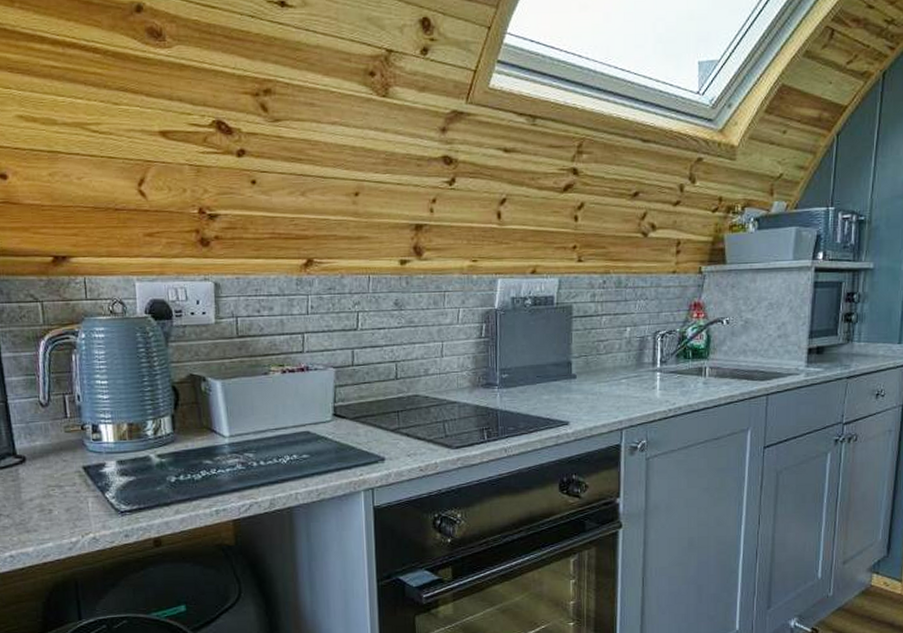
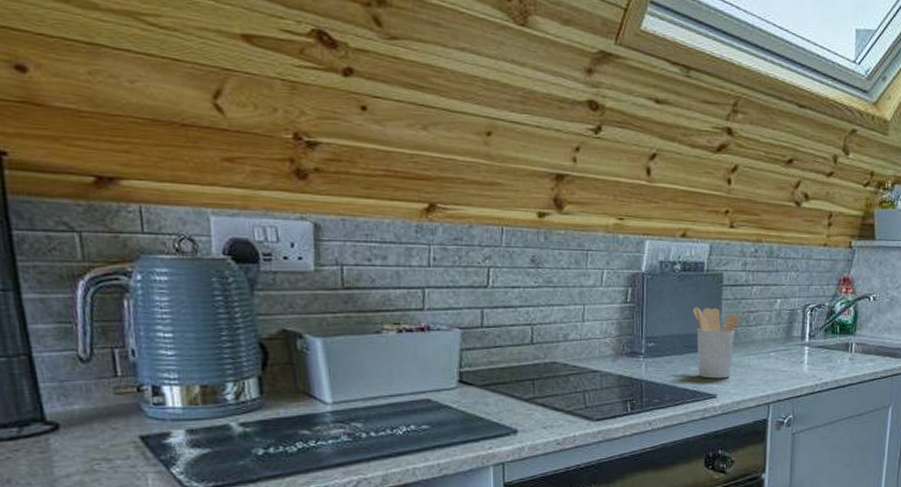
utensil holder: none [543,338,590,407] -> present [692,307,740,379]

